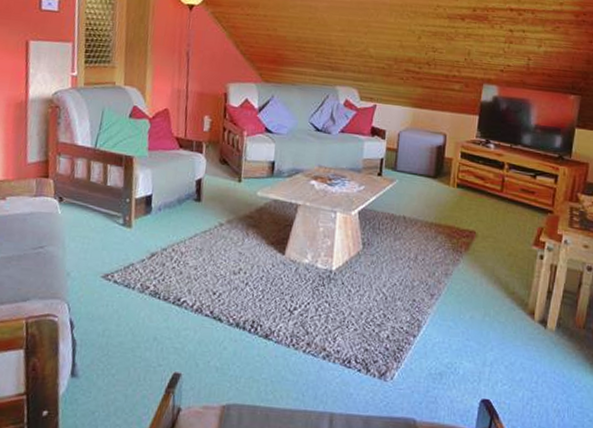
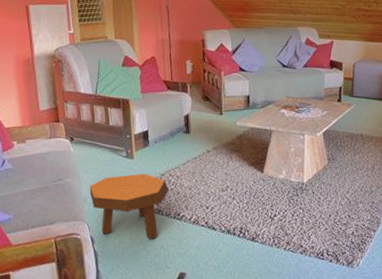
footstool: none [74,246,170,328] -> present [89,173,169,239]

